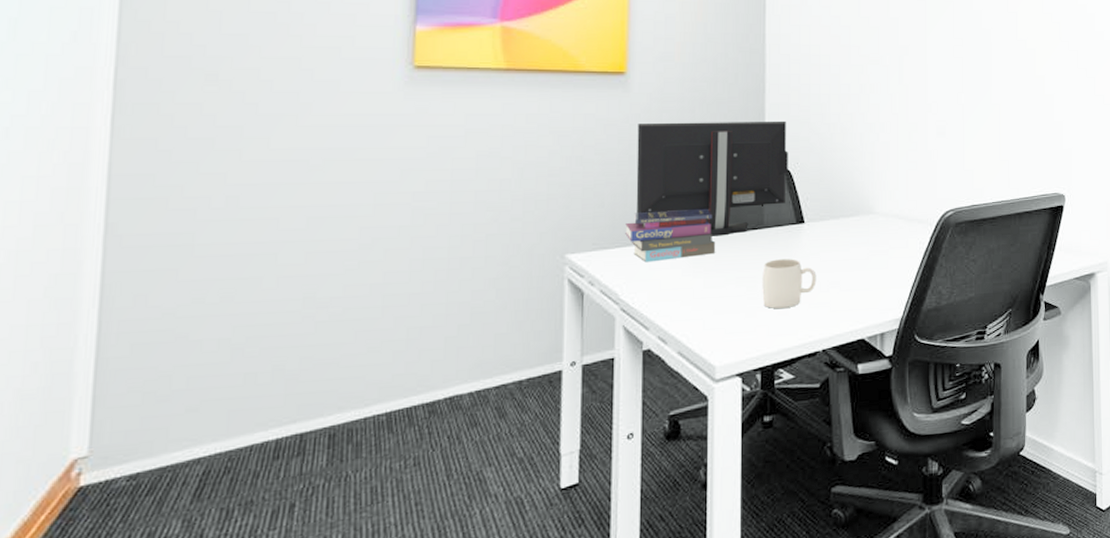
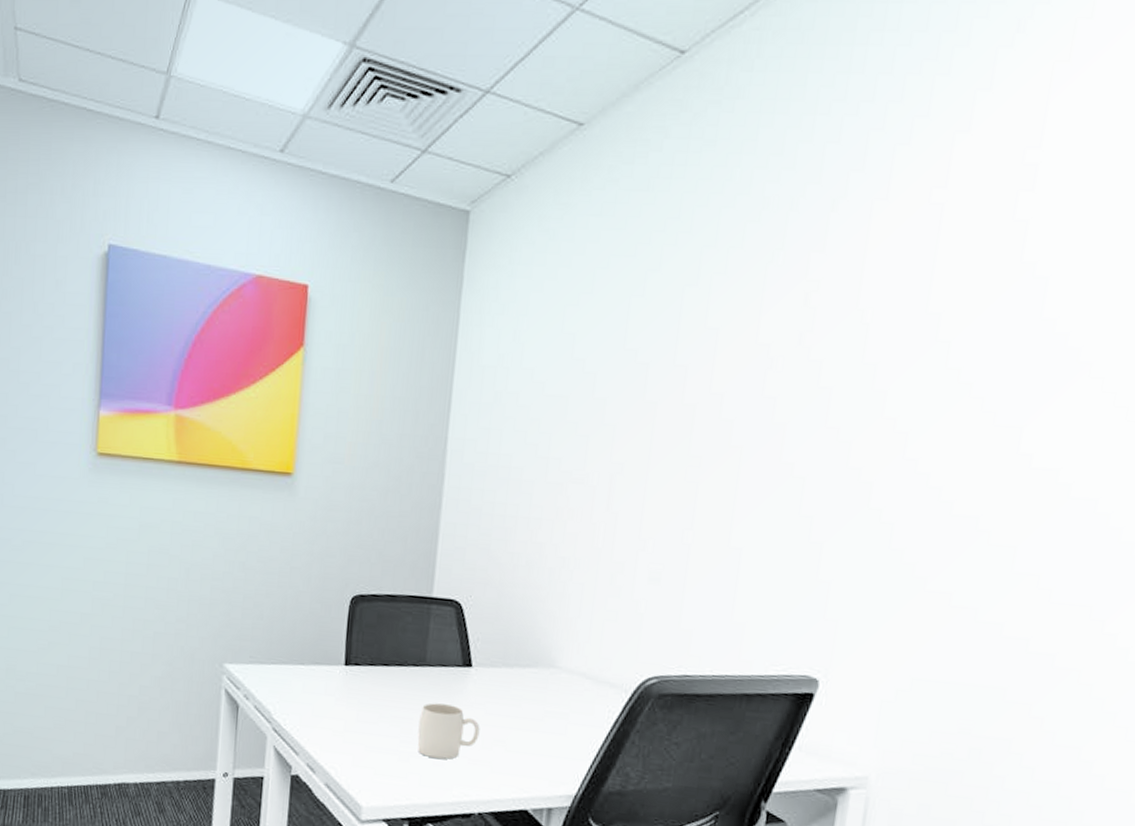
books: present [625,208,715,263] -> none [282,630,372,686]
computer monitor: present [636,120,788,236] -> none [294,532,462,668]

